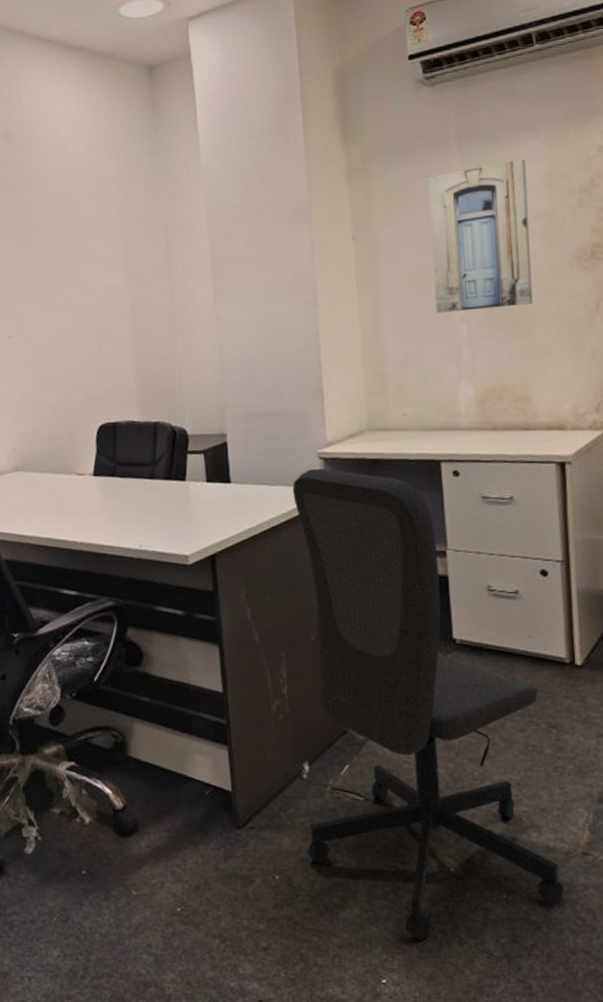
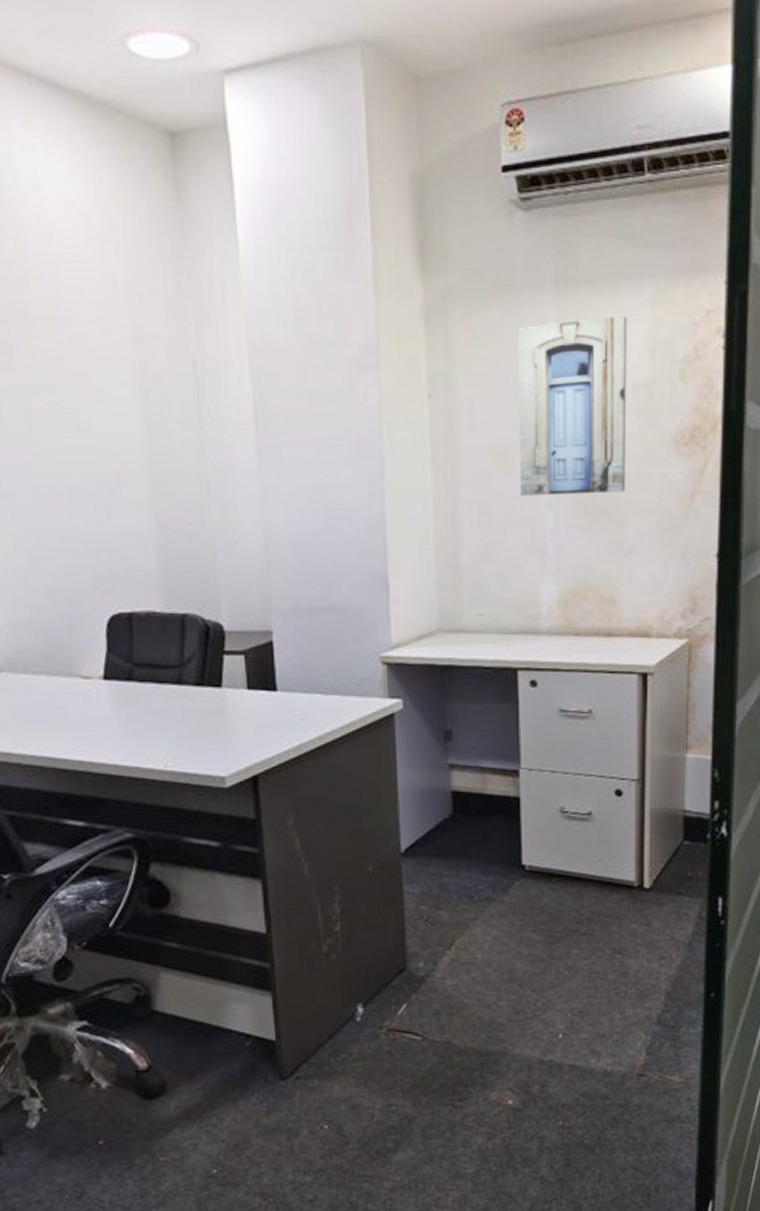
office chair: present [292,468,564,940] -> none [350,675,619,1175]

